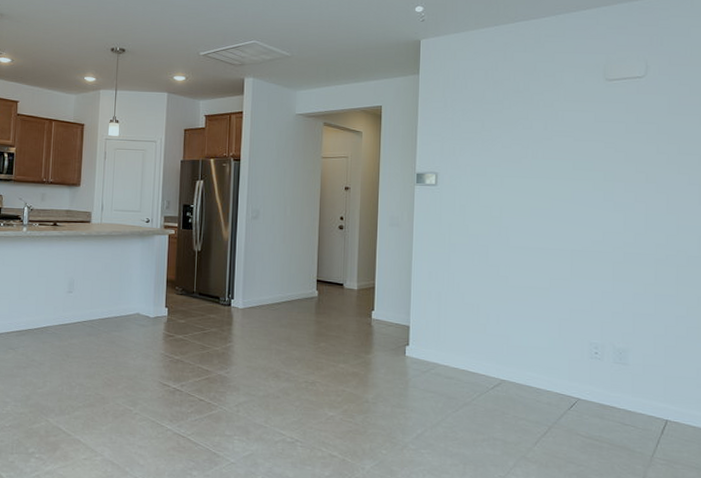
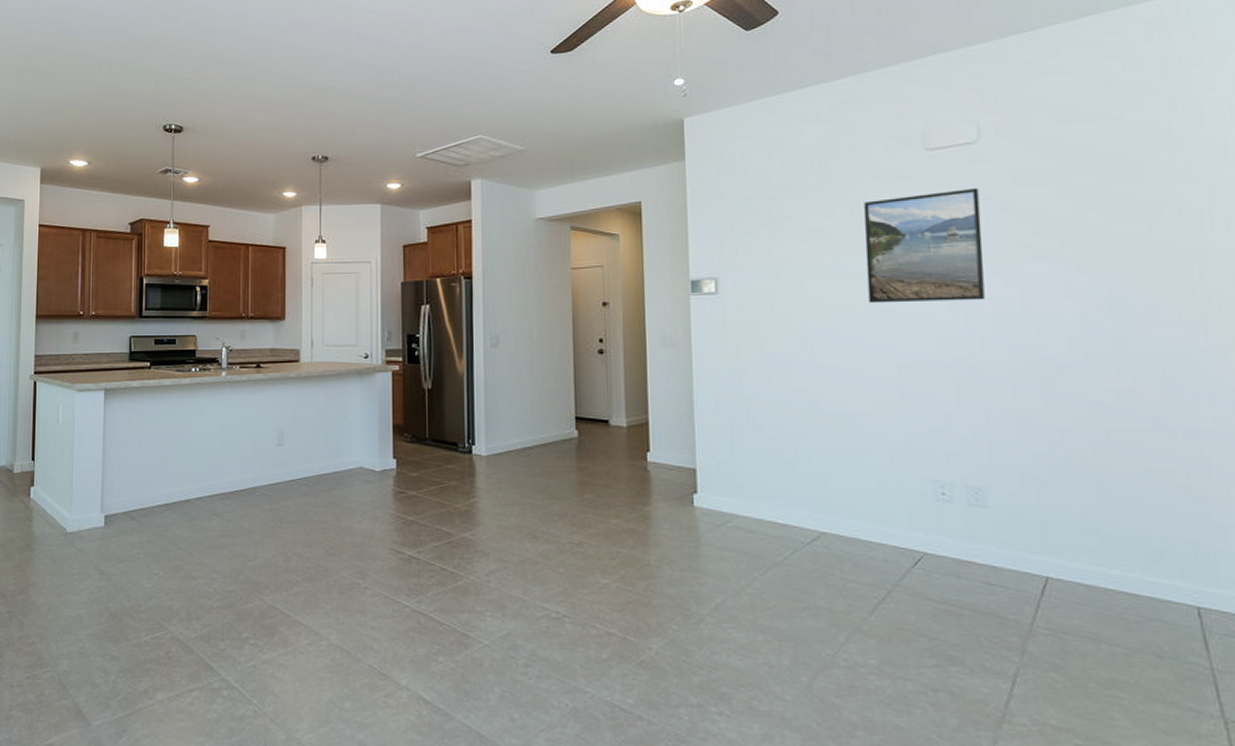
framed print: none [553,113,643,203] -> present [864,187,985,304]

